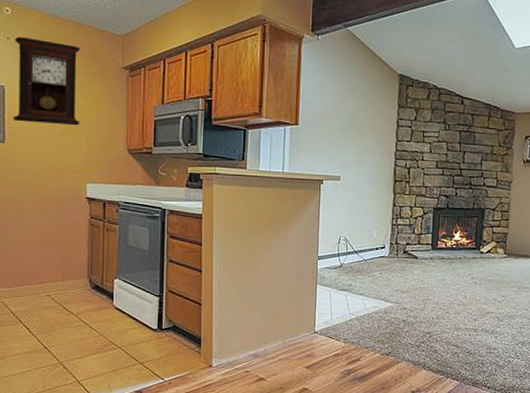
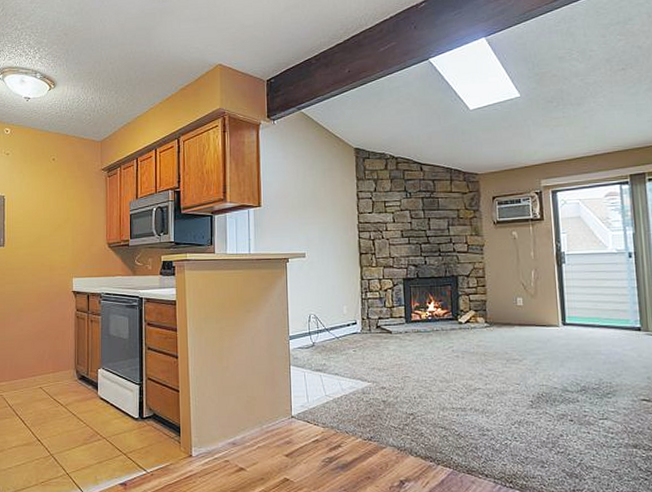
pendulum clock: present [12,37,81,126] -> none [11,152,66,227]

